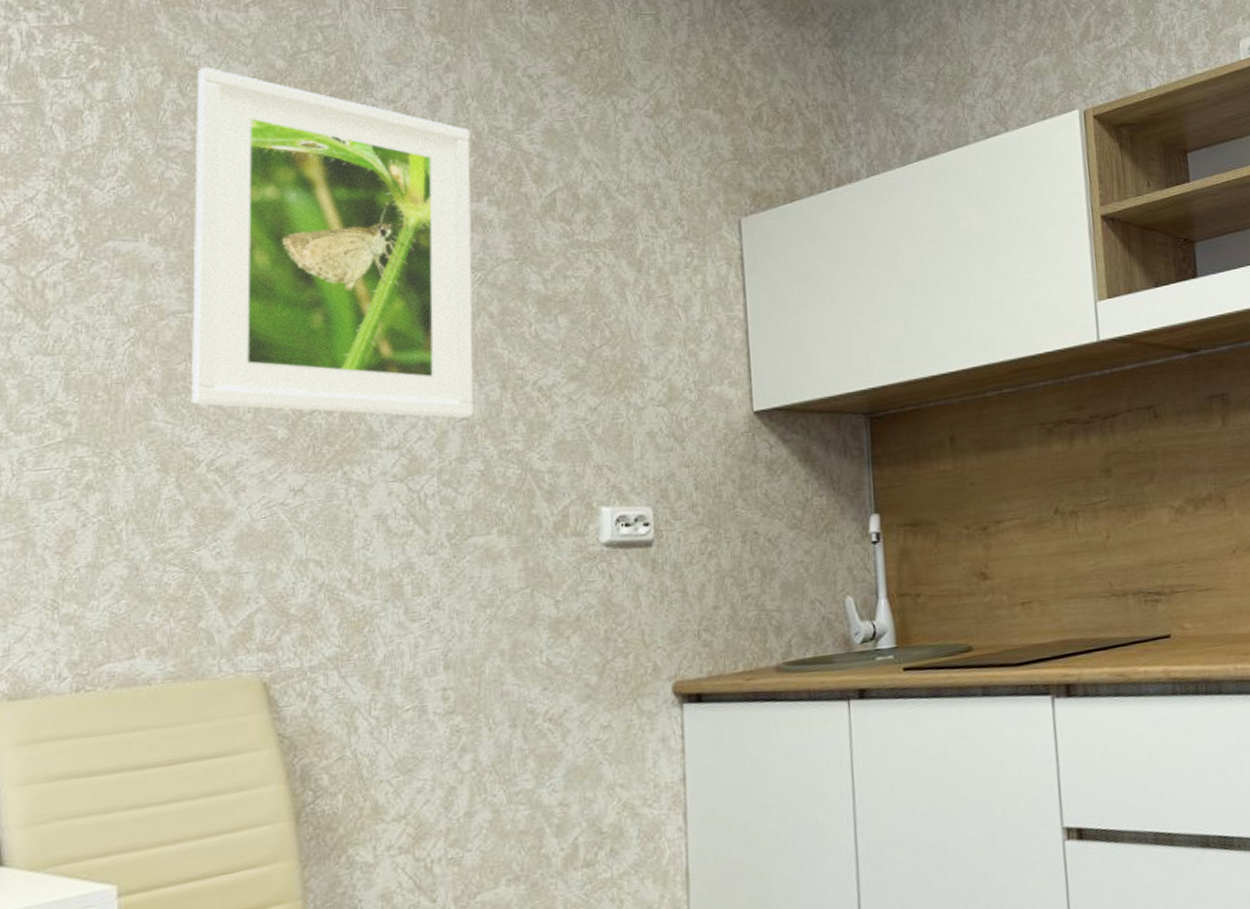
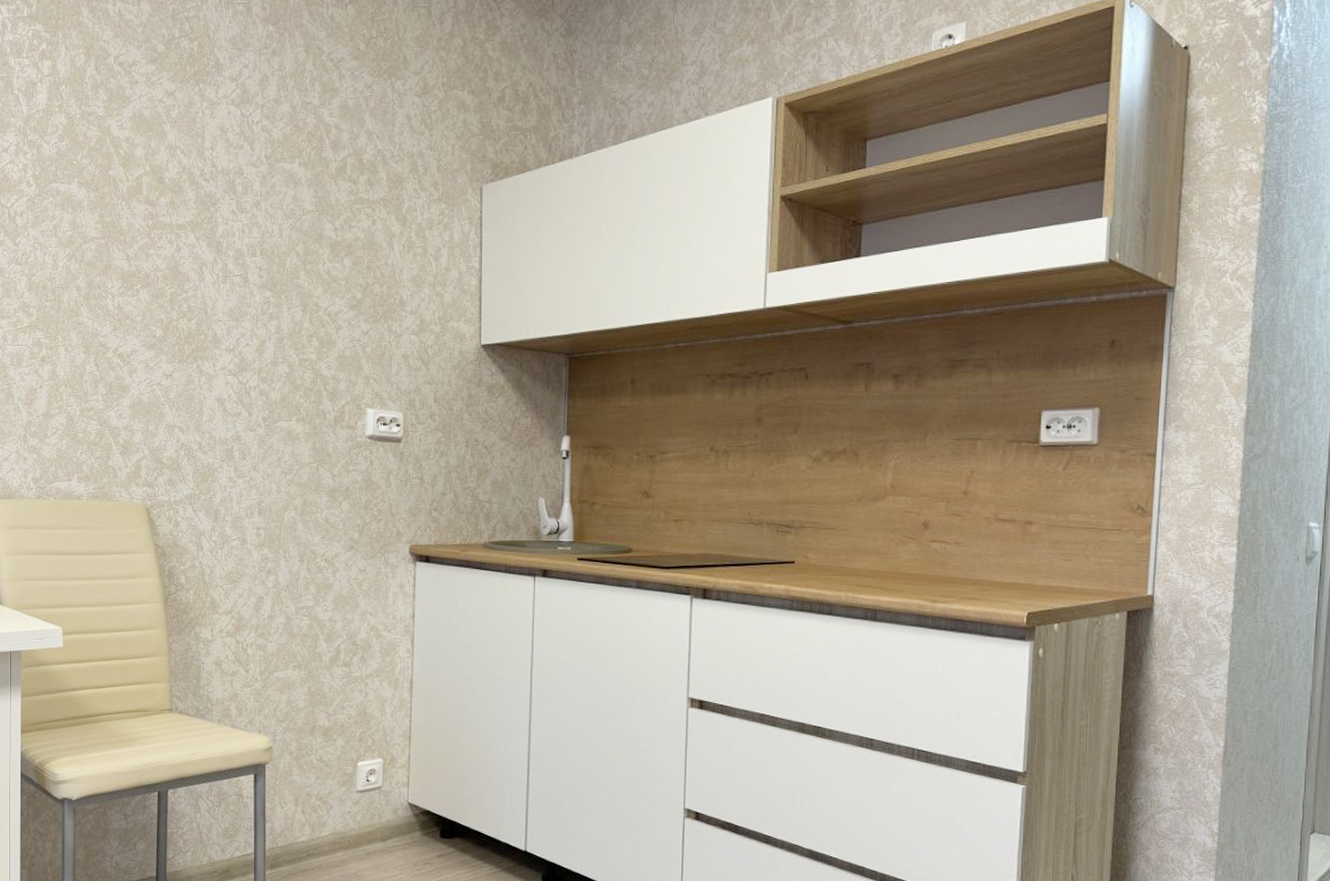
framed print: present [192,67,474,418] -> none [104,50,288,332]

